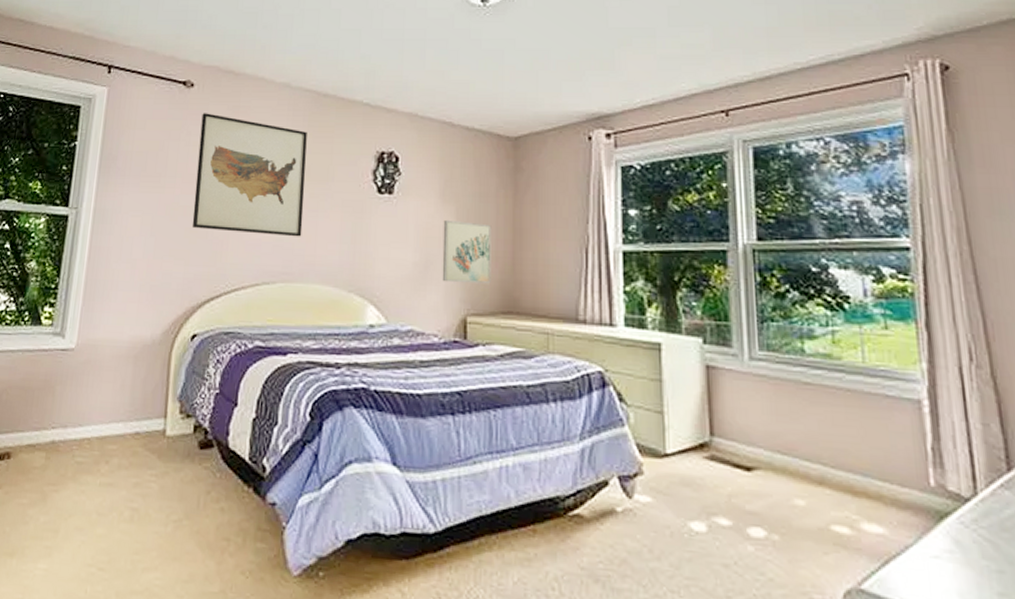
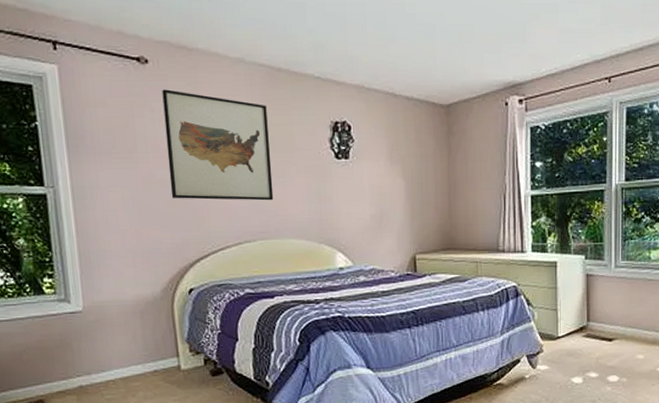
wall art: present [442,219,492,284] -> none [392,178,433,229]

